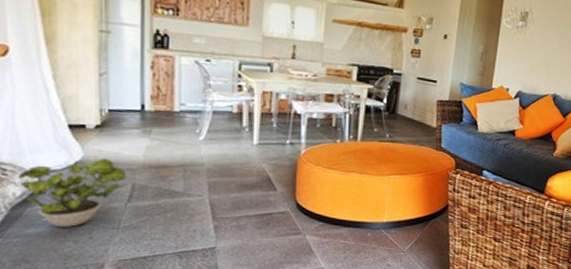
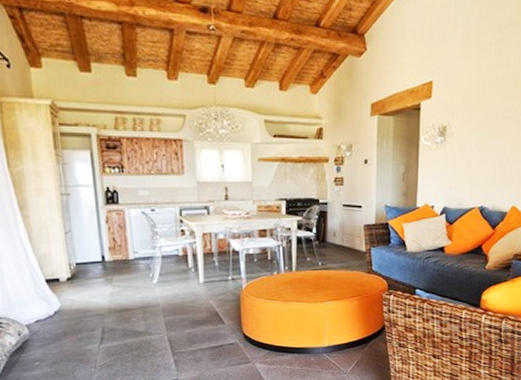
potted plant: present [17,158,127,227] -> none [11,306,97,369]

